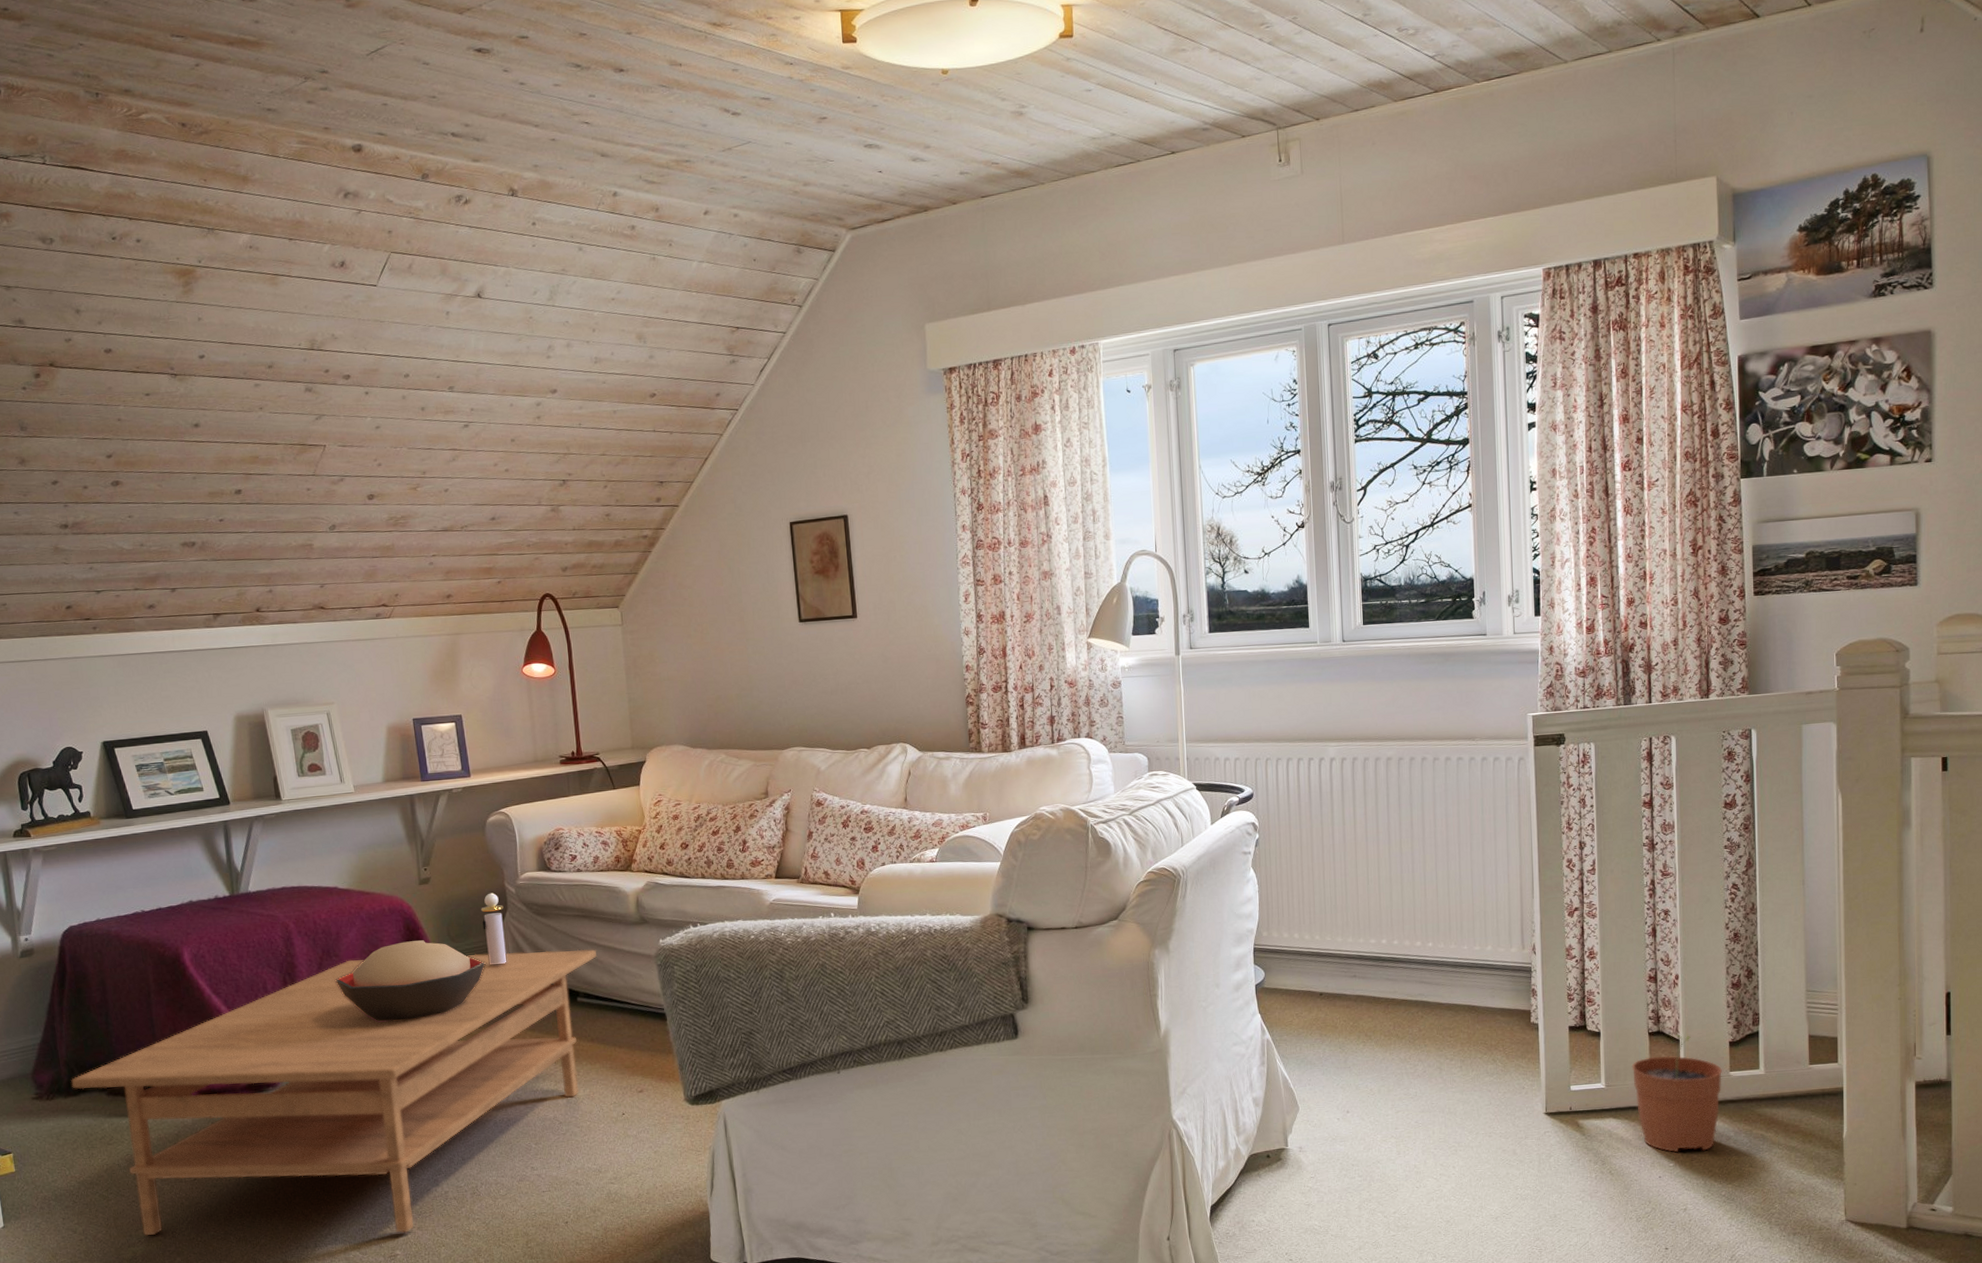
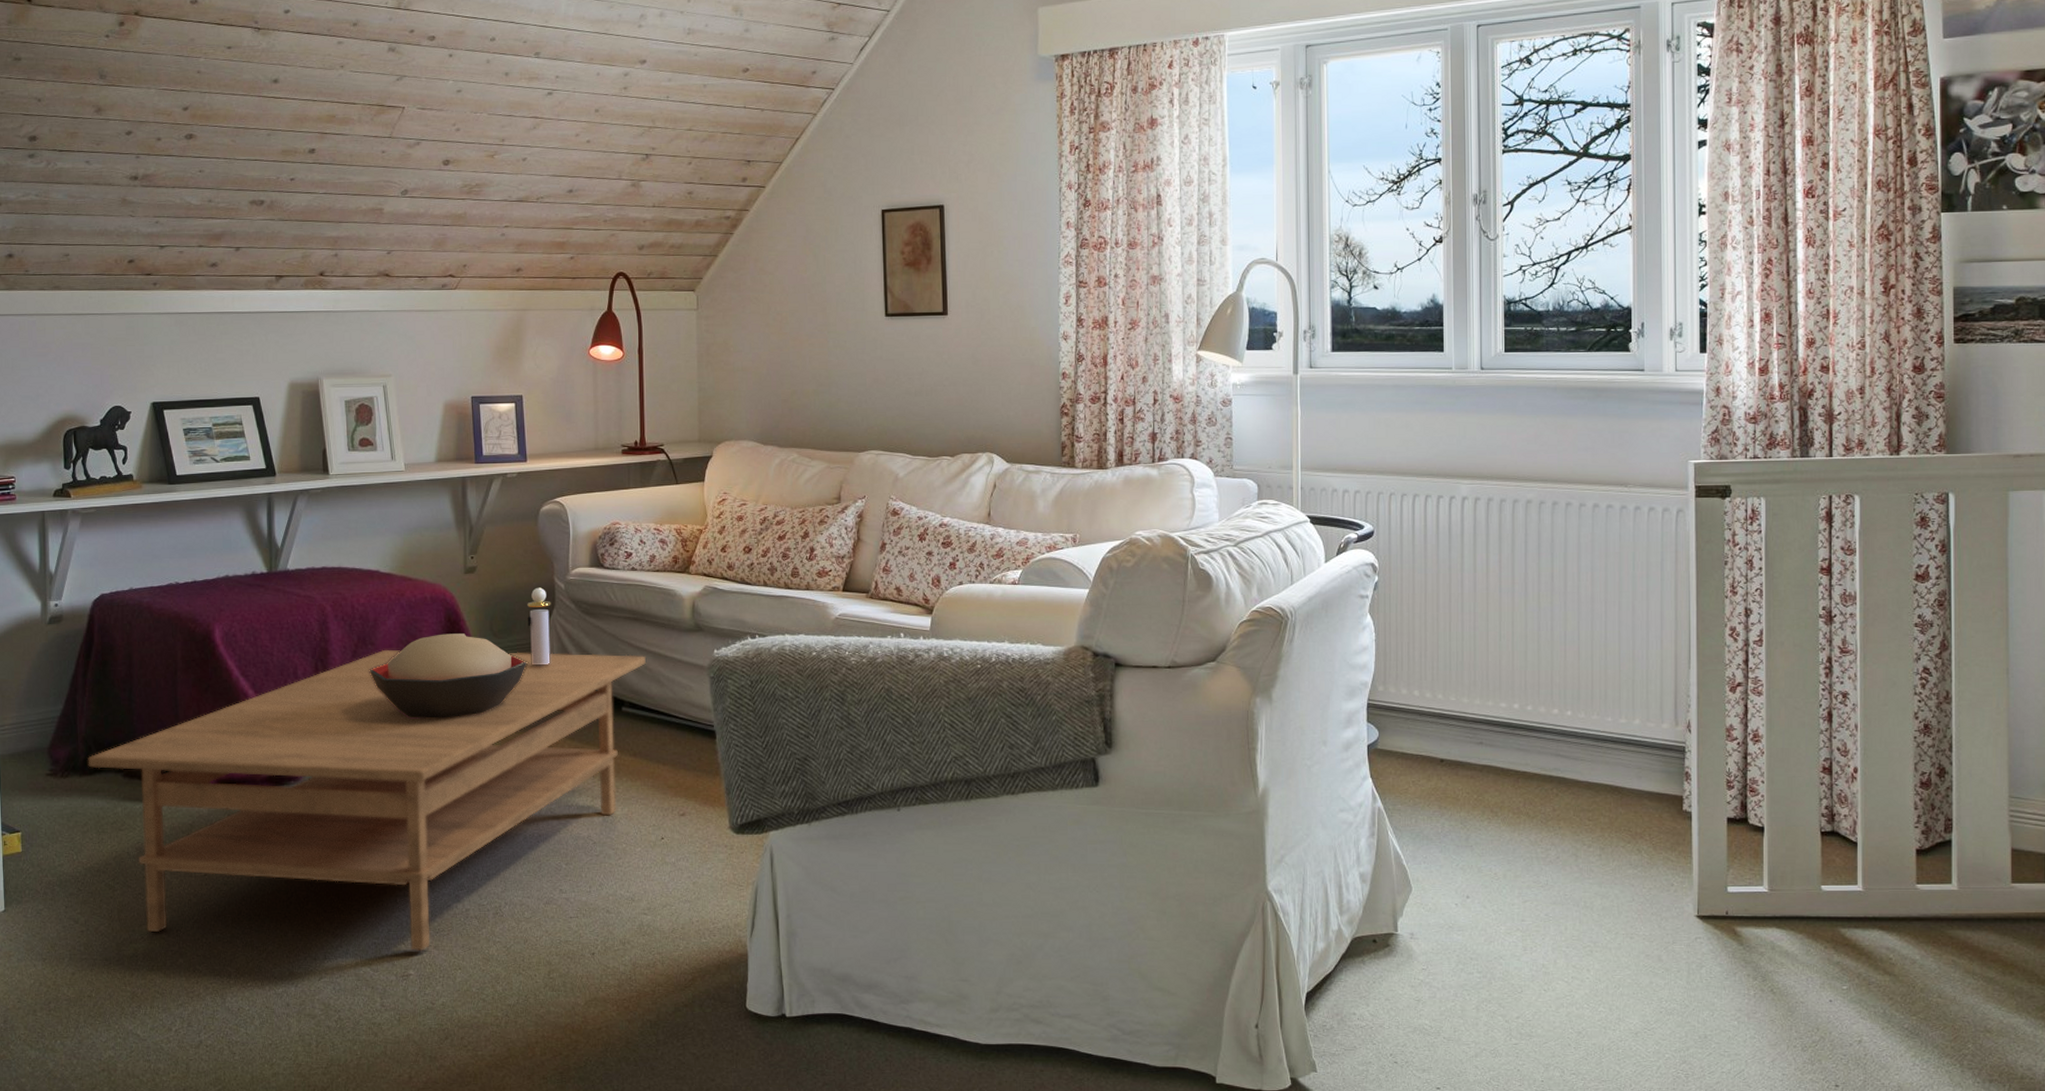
plant pot: present [1631,1033,1722,1152] -> none [1800,835,1907,974]

